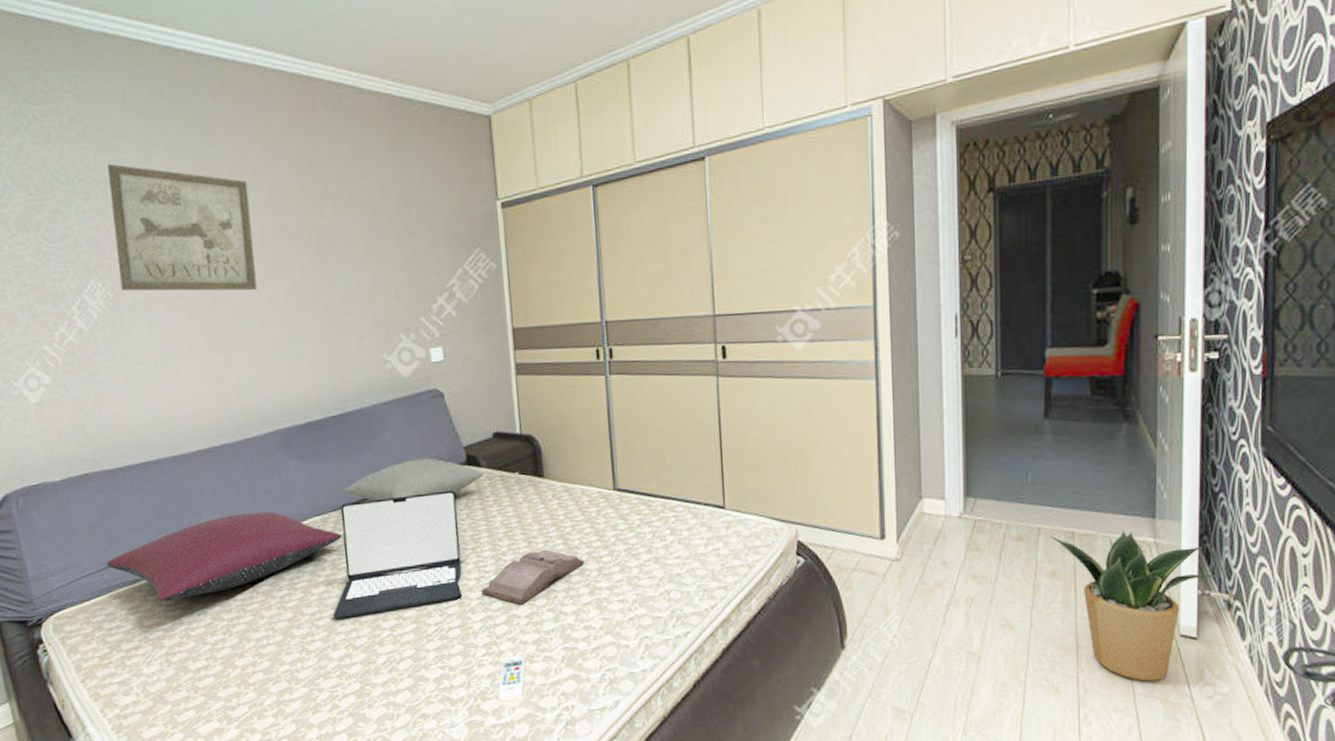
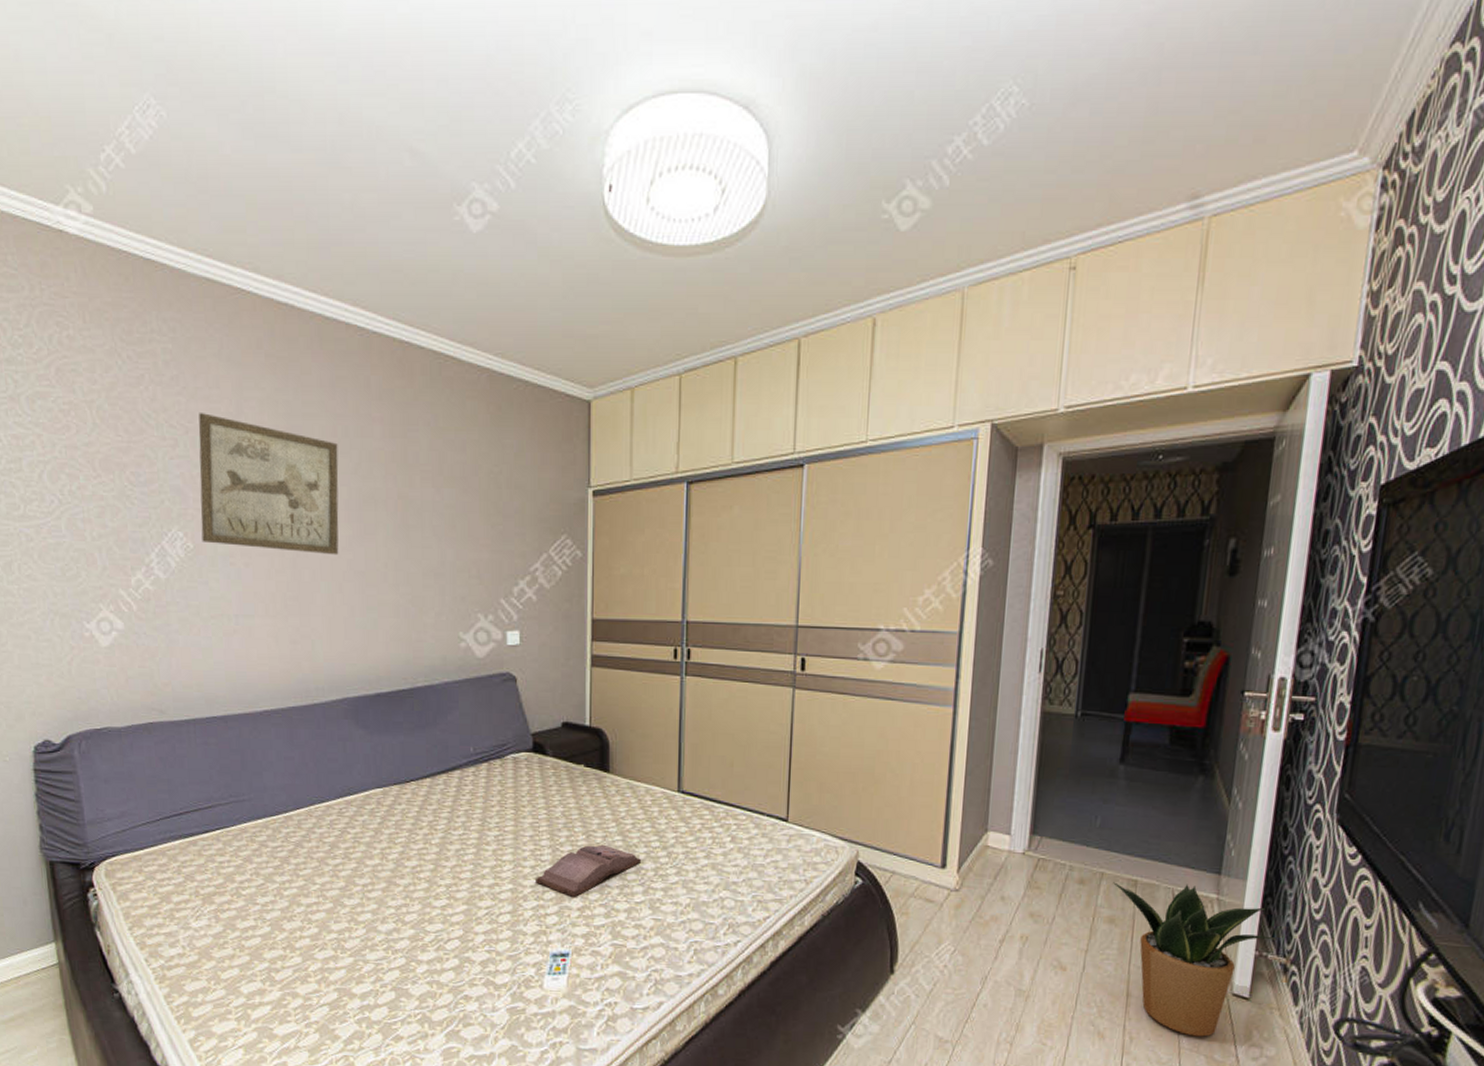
pillow: present [106,511,342,602] -> none [163,778,401,858]
laptop: present [332,490,462,619] -> none [384,775,519,893]
pillow: present [343,458,483,501] -> none [407,741,548,779]

